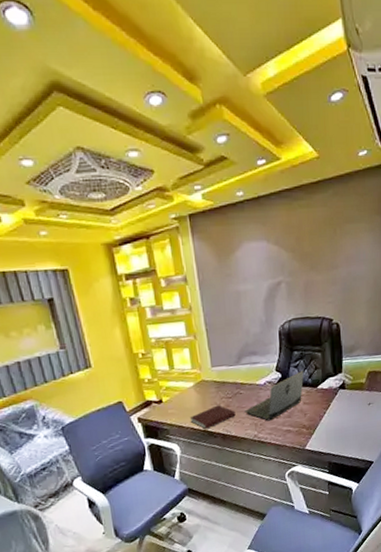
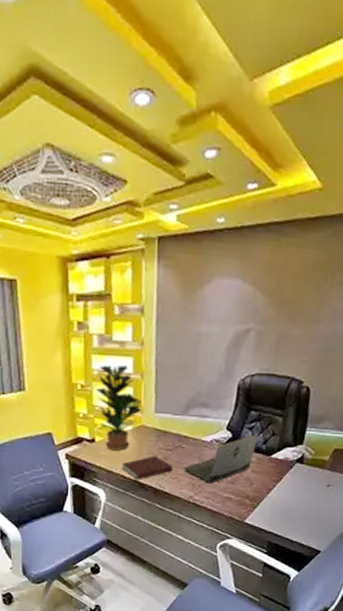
potted plant: none [155,330,199,408] -> present [94,364,142,451]

